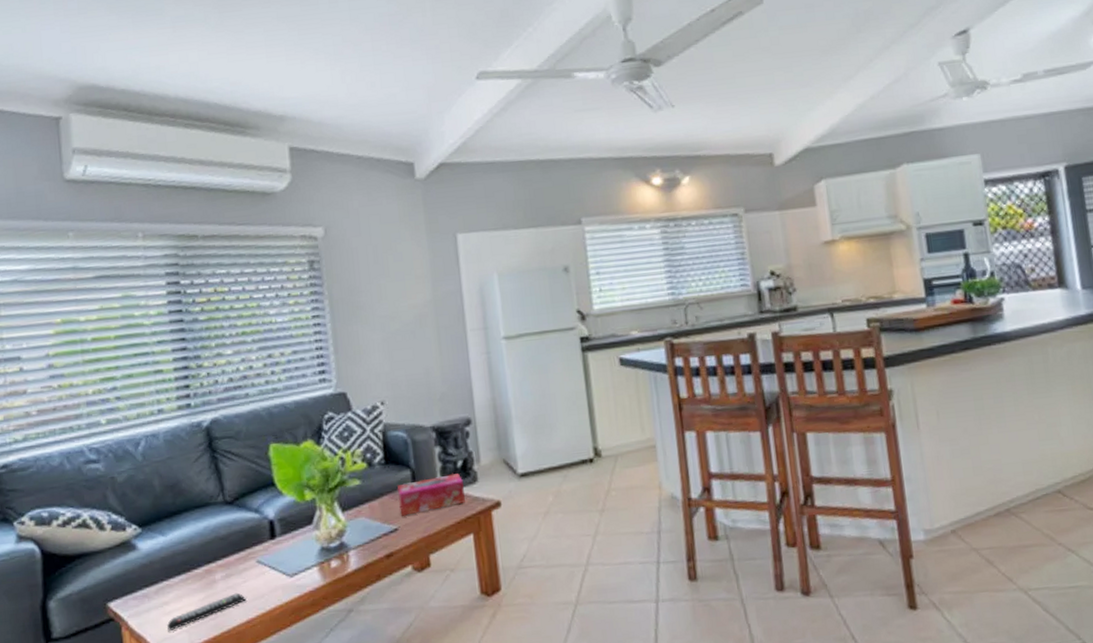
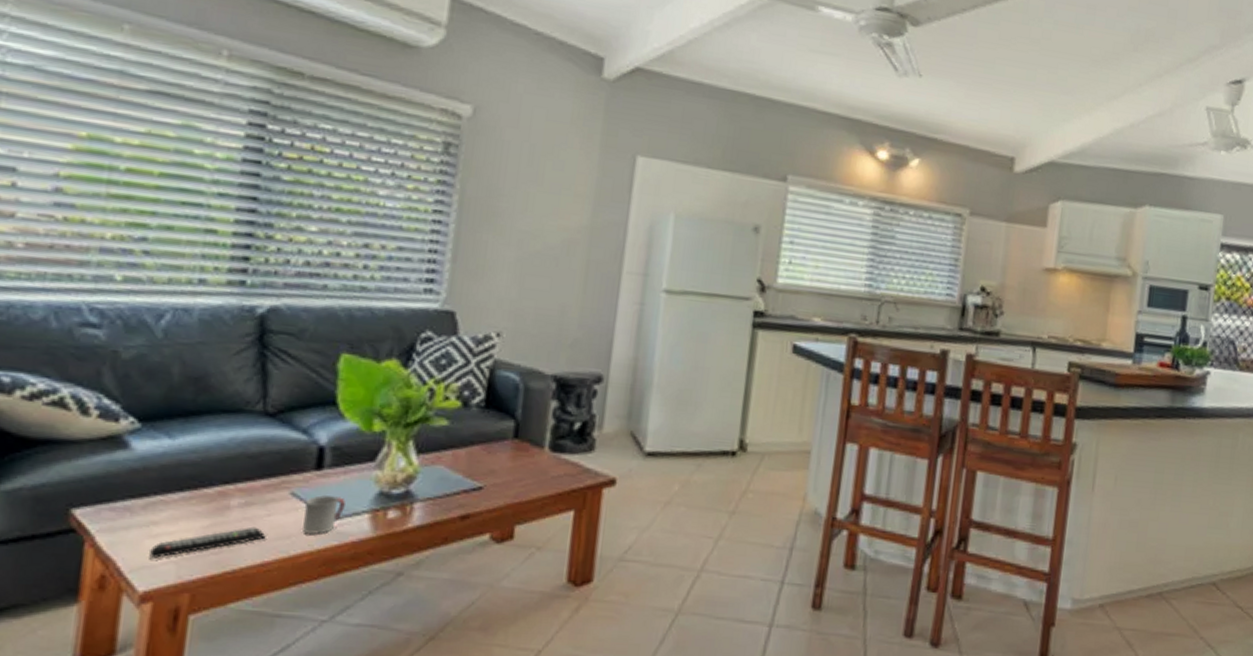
cup: none [269,557,298,592] -> present [303,495,346,535]
tissue box: present [397,473,465,516] -> none [490,435,577,475]

